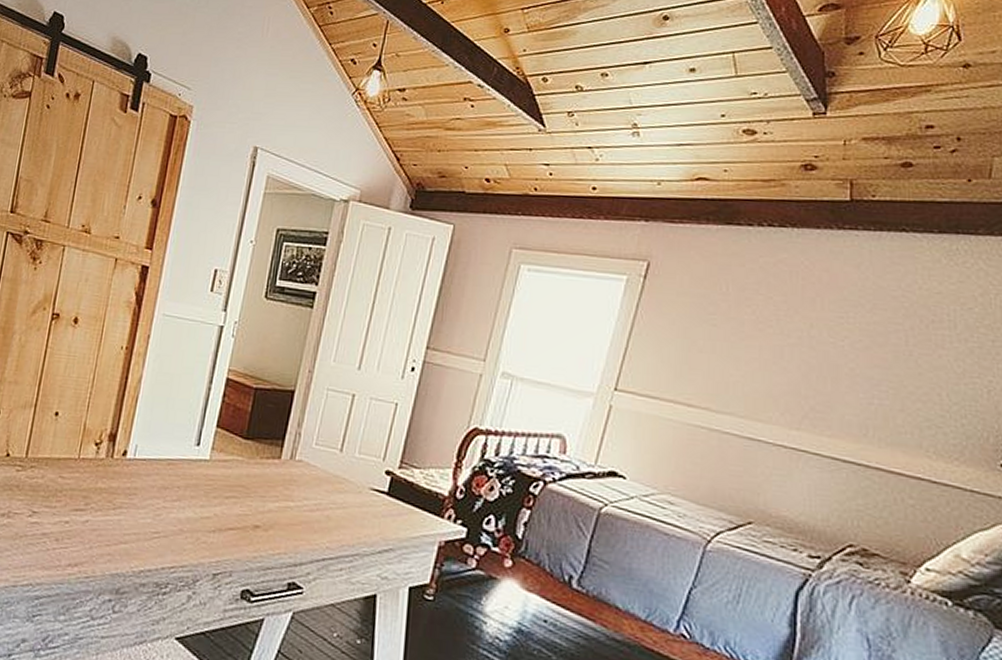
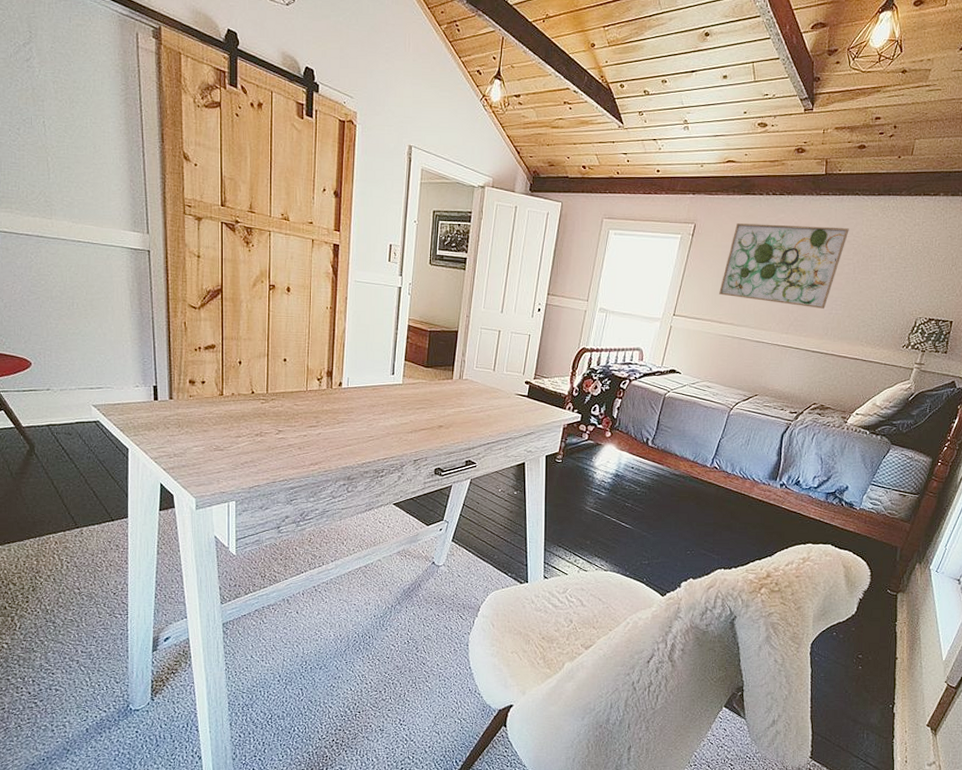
wall art: none [687,264,894,396] -> present [719,223,849,309]

